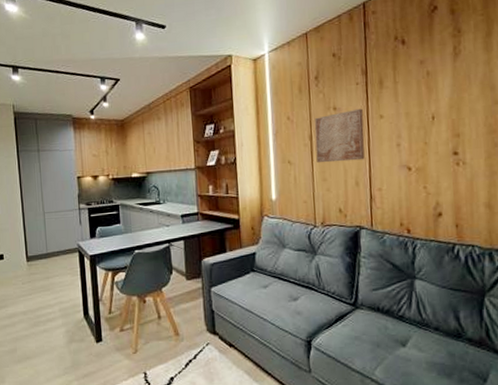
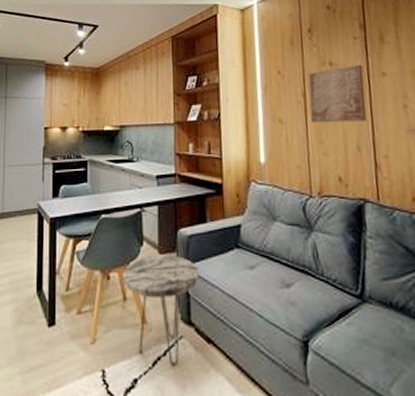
side table: none [157,280,221,366] -> present [124,254,199,366]

